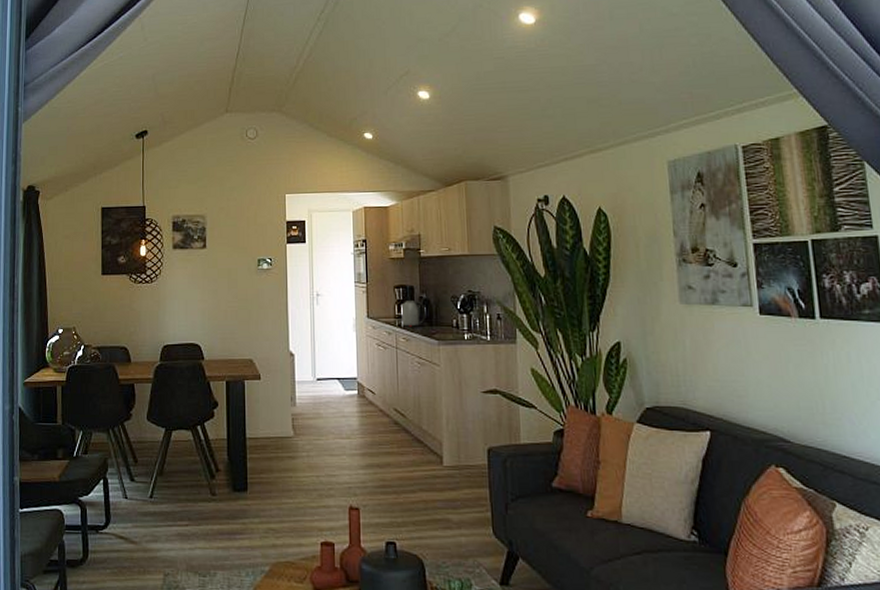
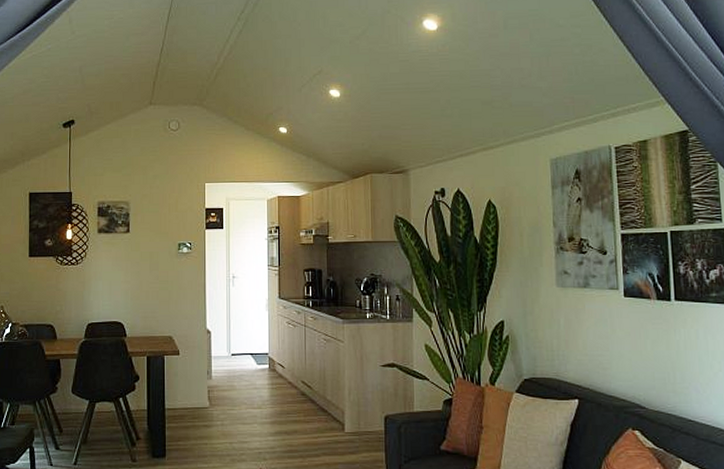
kettle: present [401,299,426,328] -> none [310,282,333,308]

